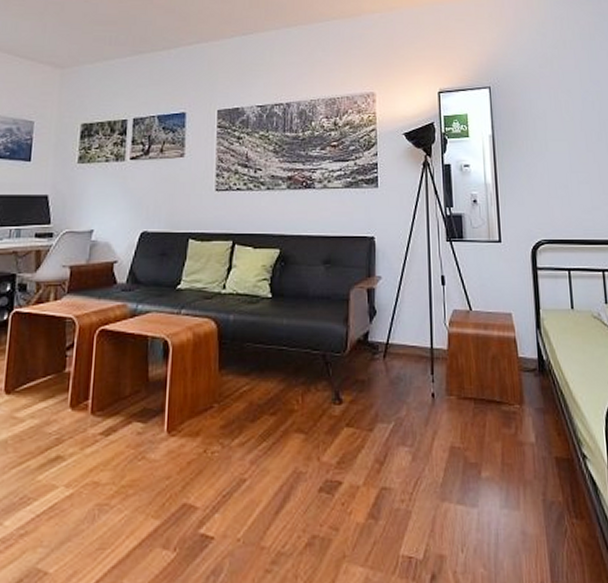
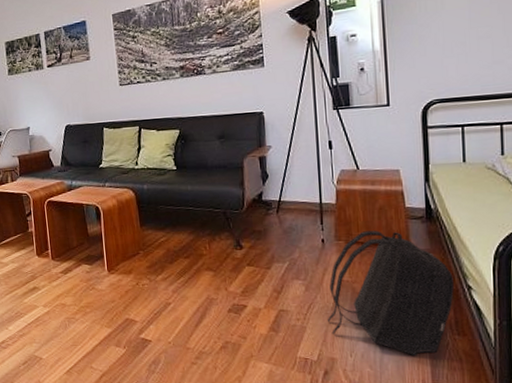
backpack: none [435,384,570,549] -> present [327,230,454,356]

